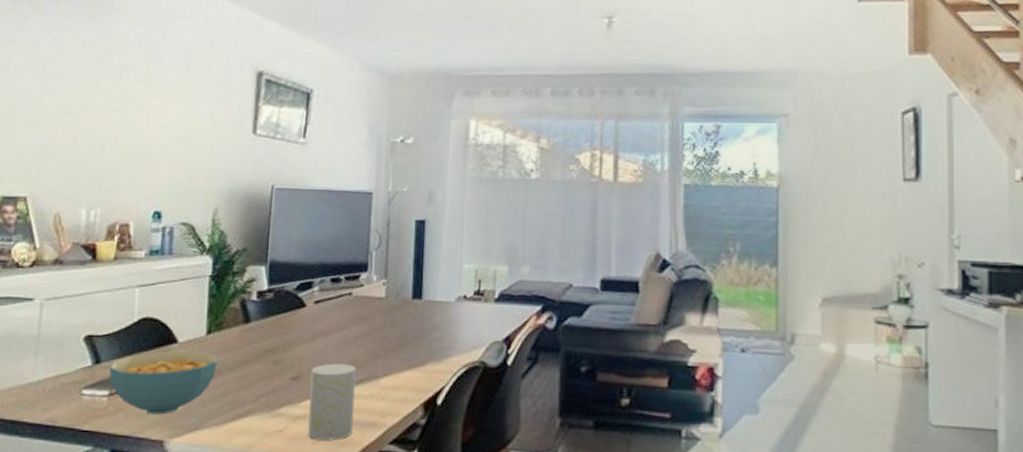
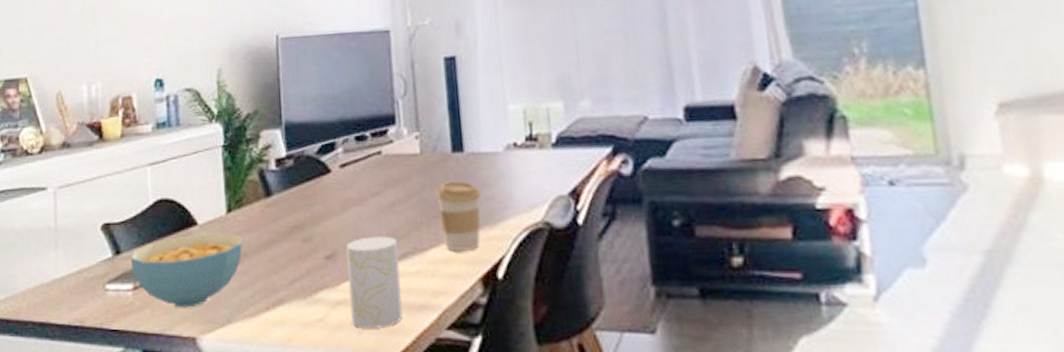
coffee cup: none [394,323,432,380] -> present [436,181,481,251]

